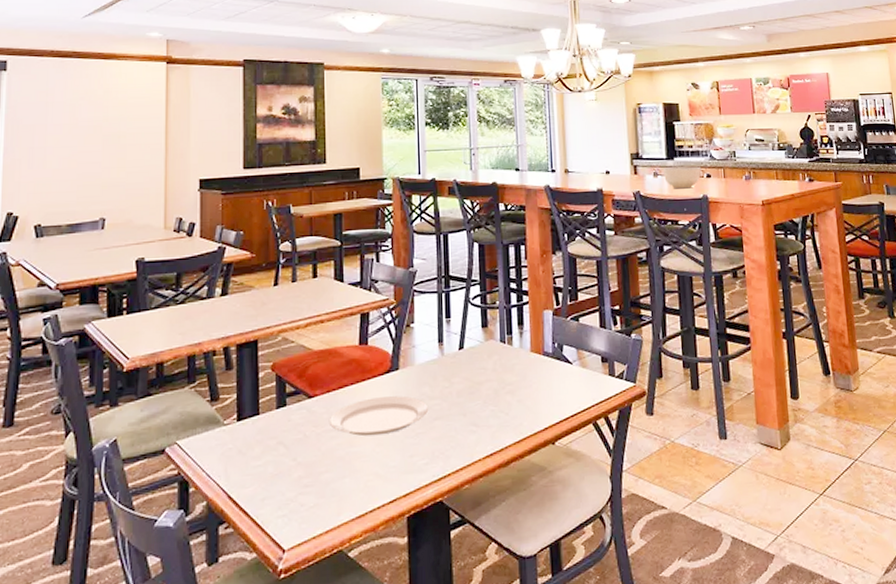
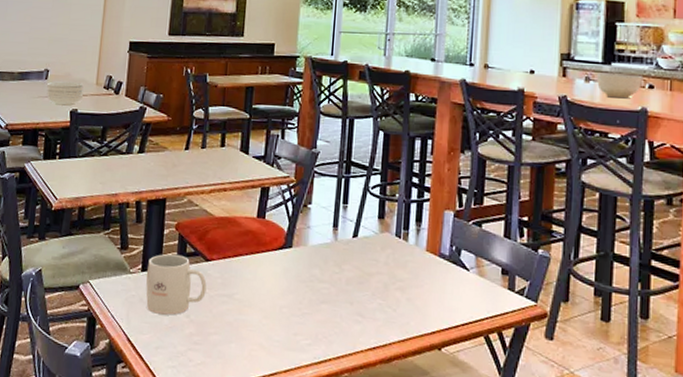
bowl: none [103,229,151,256] -> present [46,81,84,106]
mug: none [243,396,312,464] -> present [146,253,207,316]
plate: present [330,396,429,437] -> none [223,271,317,309]

